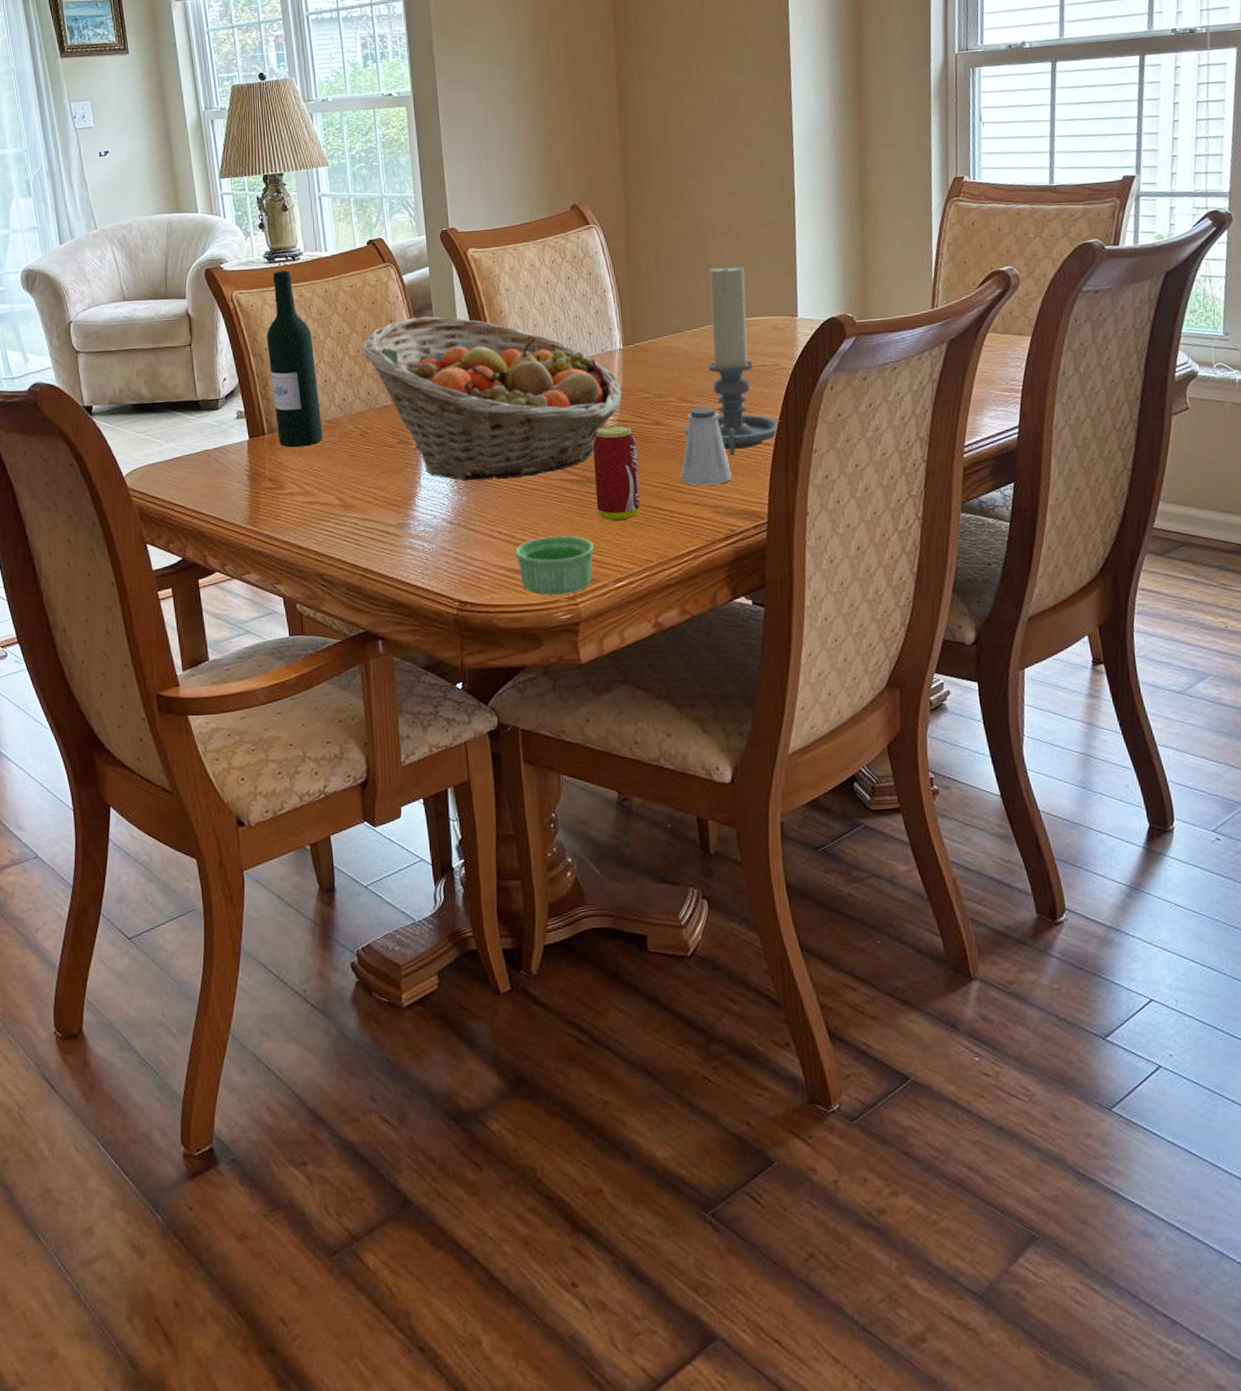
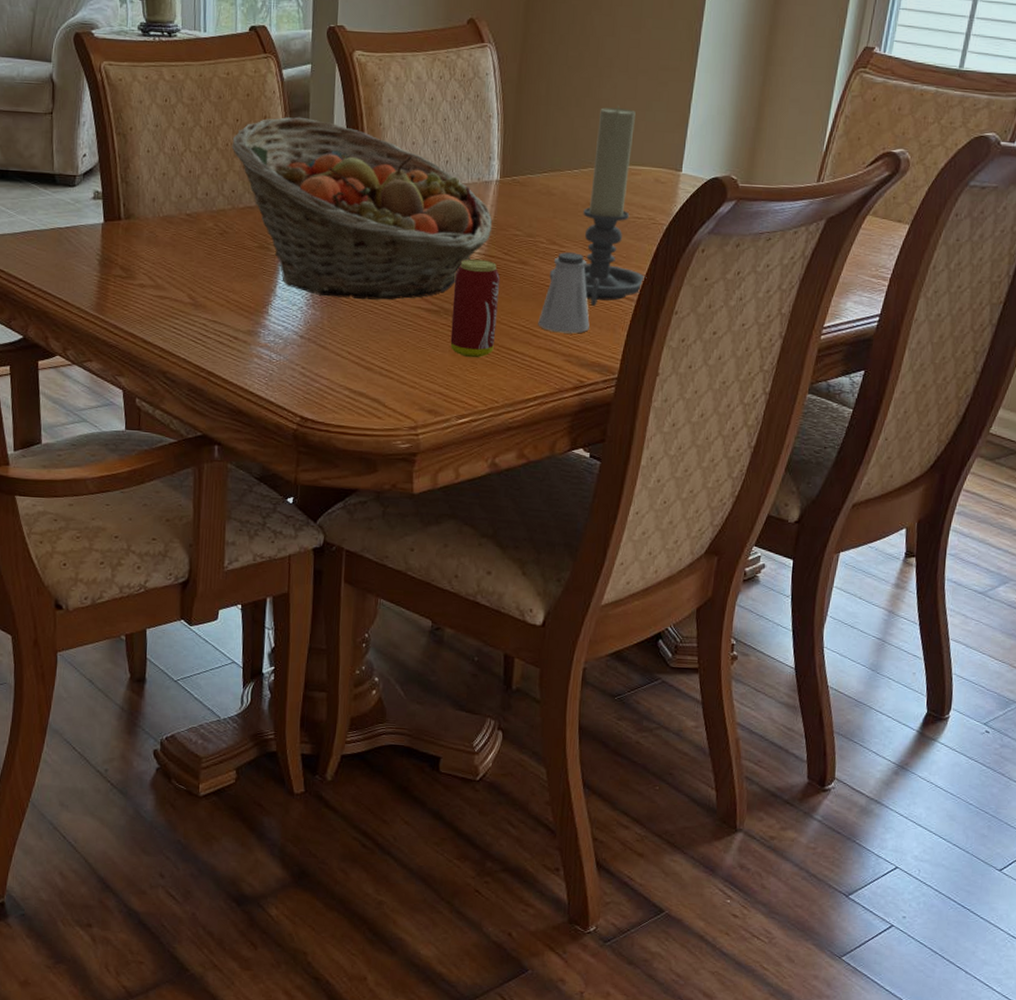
wine bottle: present [266,270,323,448] -> none [132,46,182,238]
ramekin: present [516,535,594,595] -> none [363,363,442,424]

